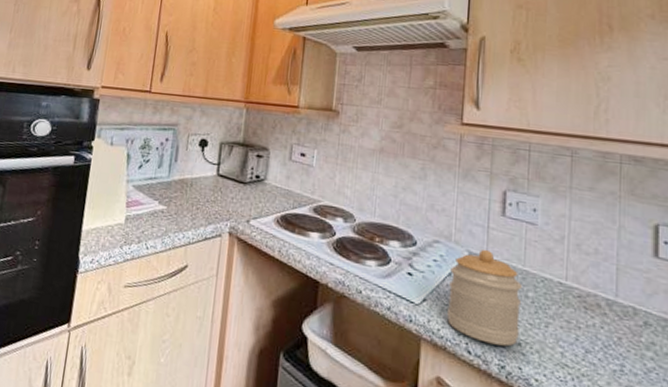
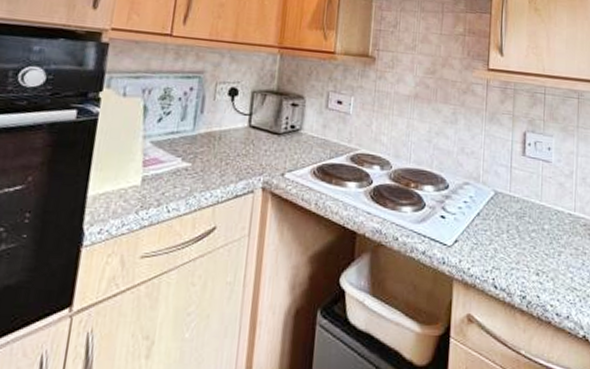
jar: present [447,249,523,347] -> none [476,187,540,278]

